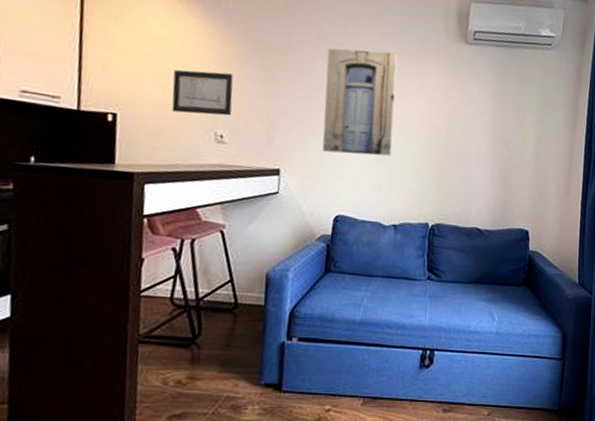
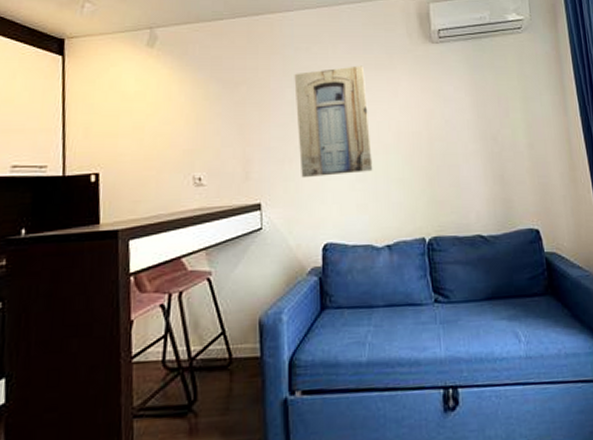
wall art: present [171,69,234,116] -> none [149,116,207,162]

